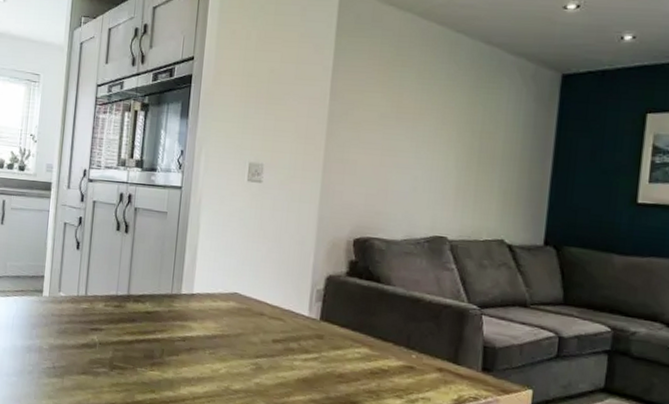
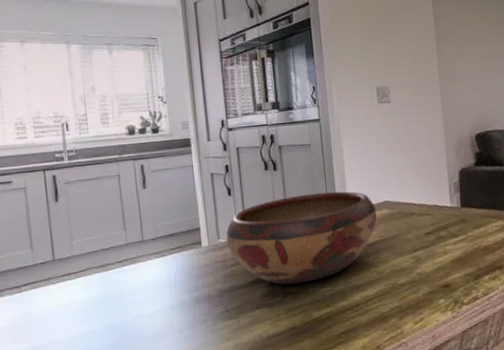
decorative bowl: none [66,264,224,361] -> present [226,191,377,285]

